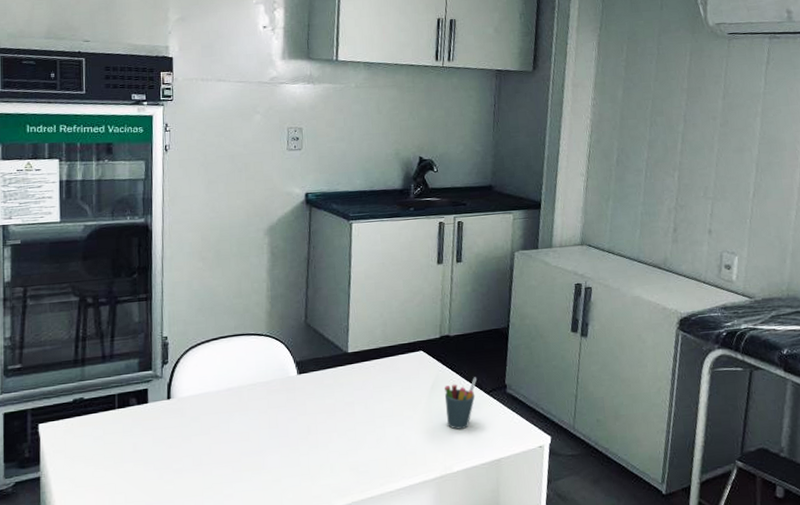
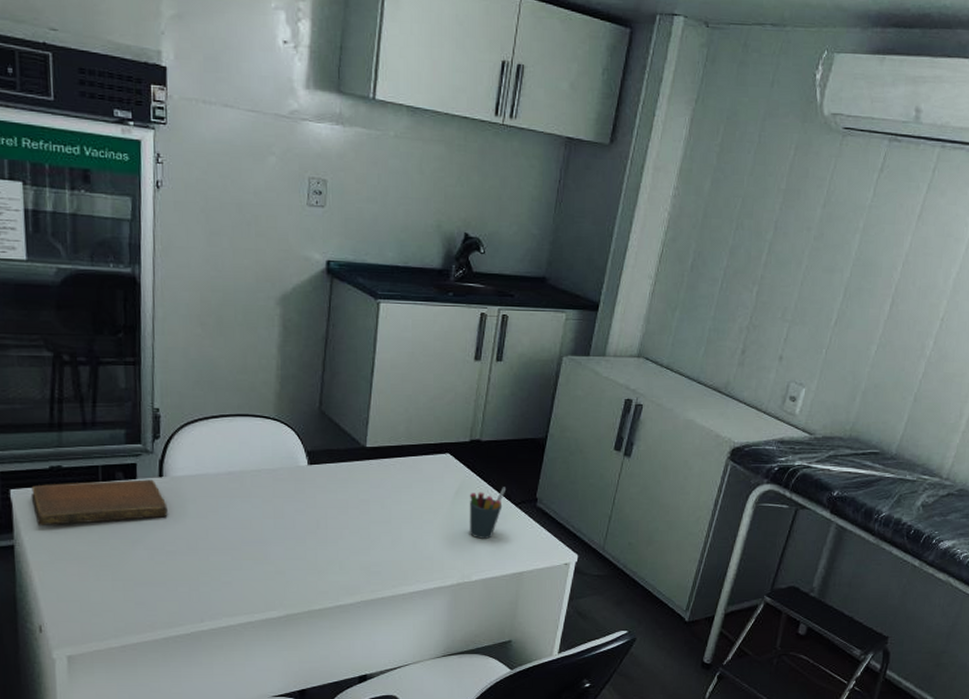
notebook: none [56,402,175,457] -> present [30,479,168,527]

